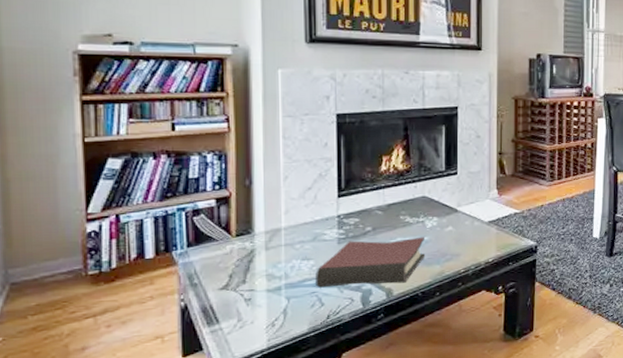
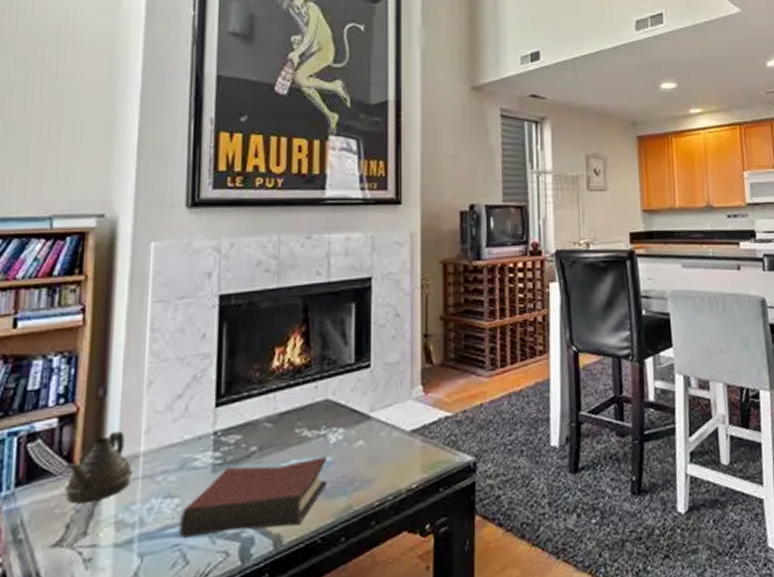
teapot: none [225,211,278,261] -> present [64,431,134,504]

